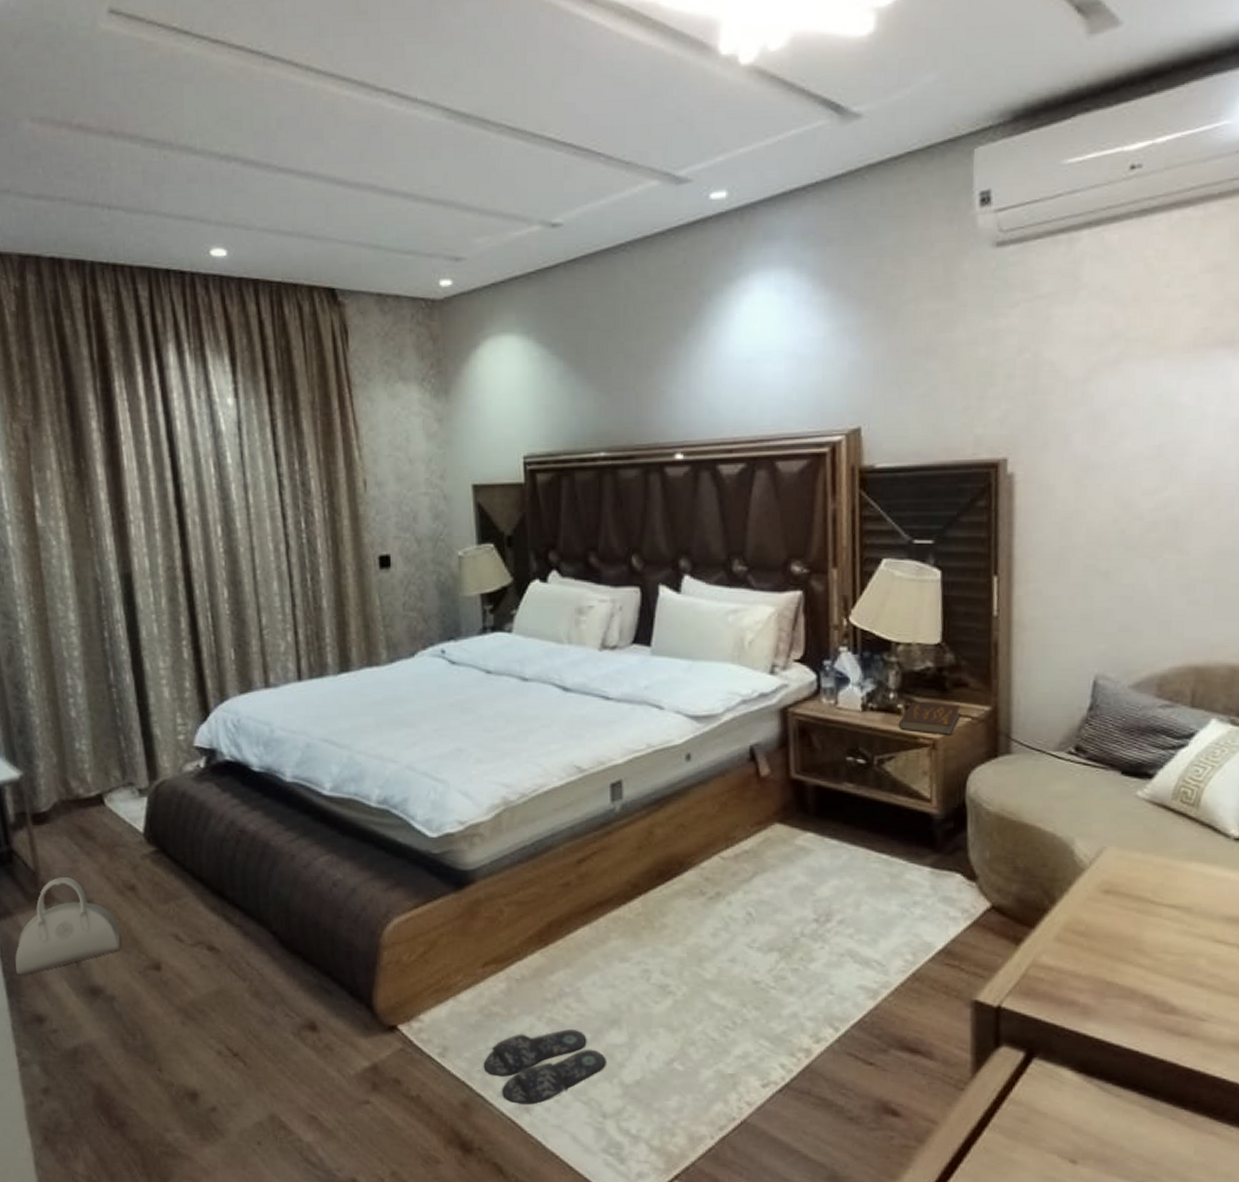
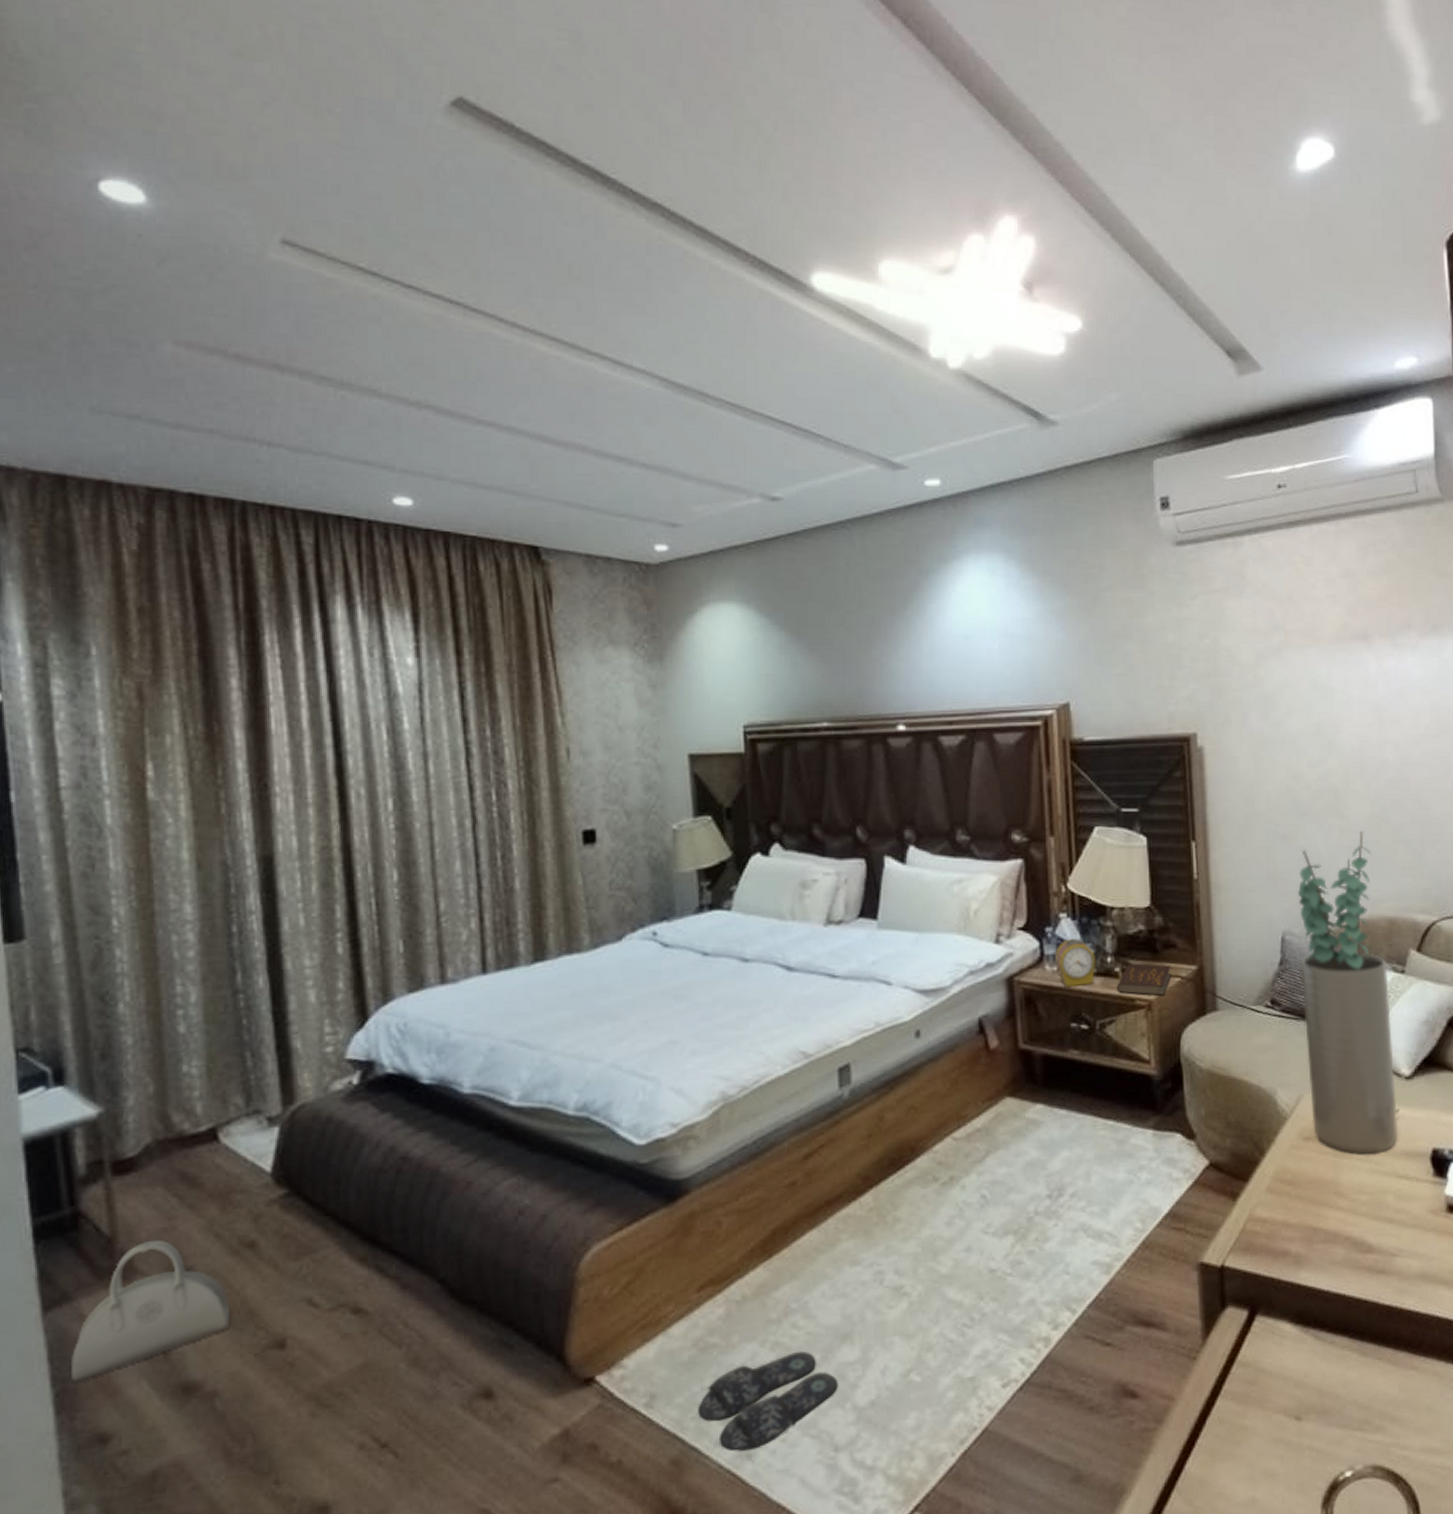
alarm clock: none [833,672,876,722] -> present [1055,938,1095,988]
vase: none [1113,568,1224,916] -> present [1298,831,1398,1155]

